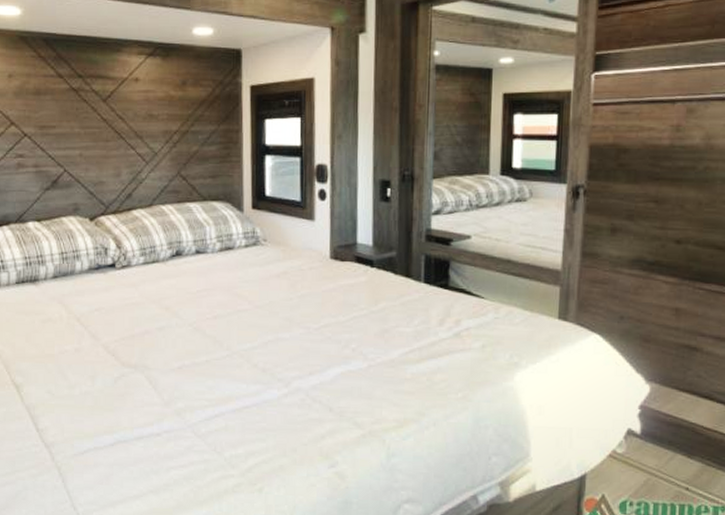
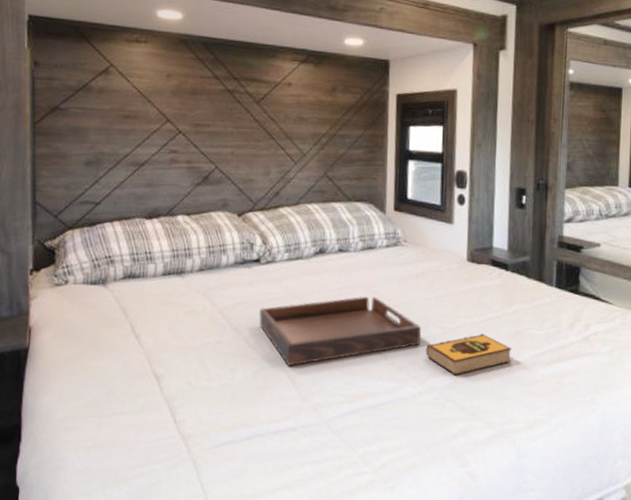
serving tray: none [116,298,285,372] -> present [258,296,422,366]
hardback book: none [290,332,380,376] -> present [426,333,512,376]

